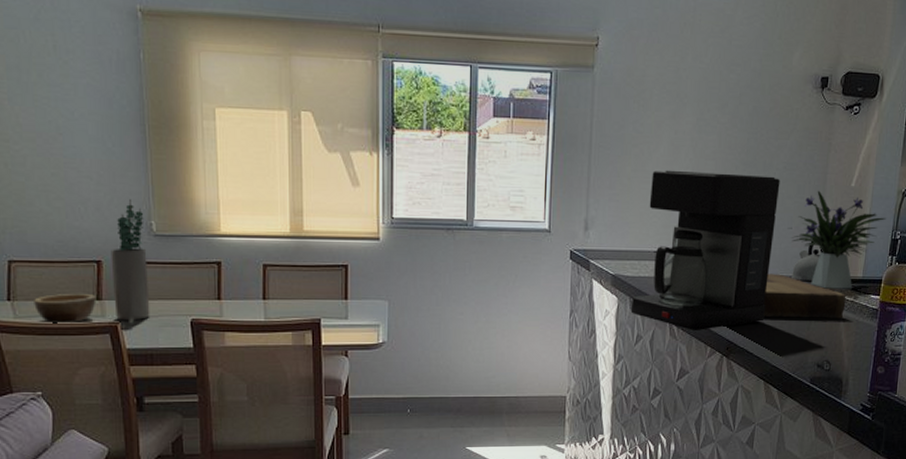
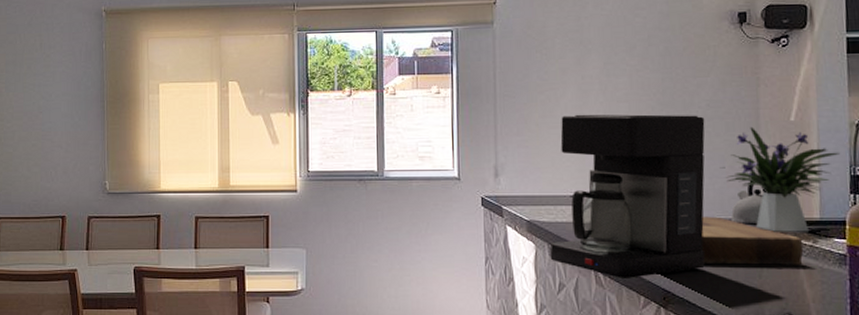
bowl: present [34,293,97,324] -> none [12,244,60,271]
vase: present [110,198,150,321] -> none [72,162,102,269]

